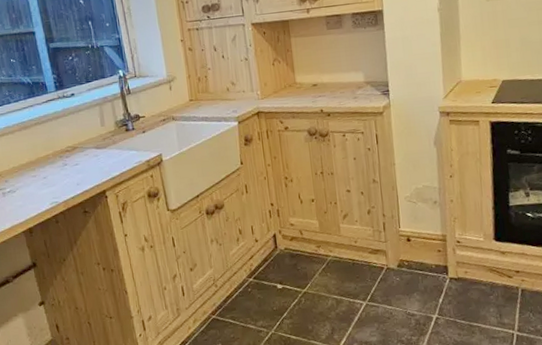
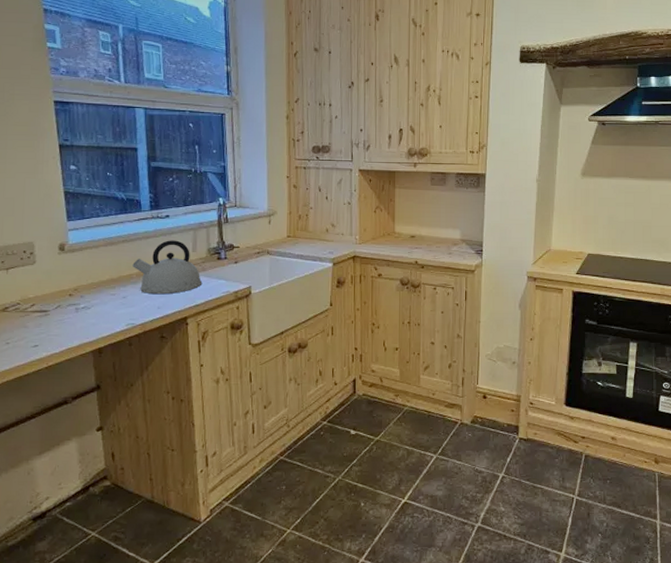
kettle: none [47,117,115,172] -> present [132,240,203,295]

